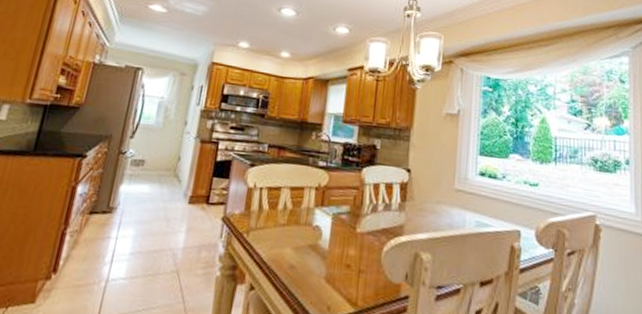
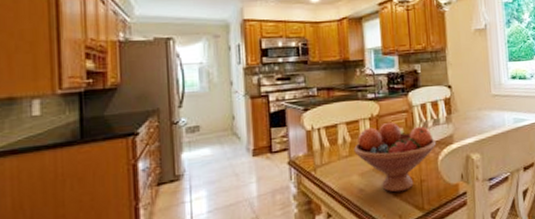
fruit bowl: none [293,195,384,279] -> present [354,121,437,193]

